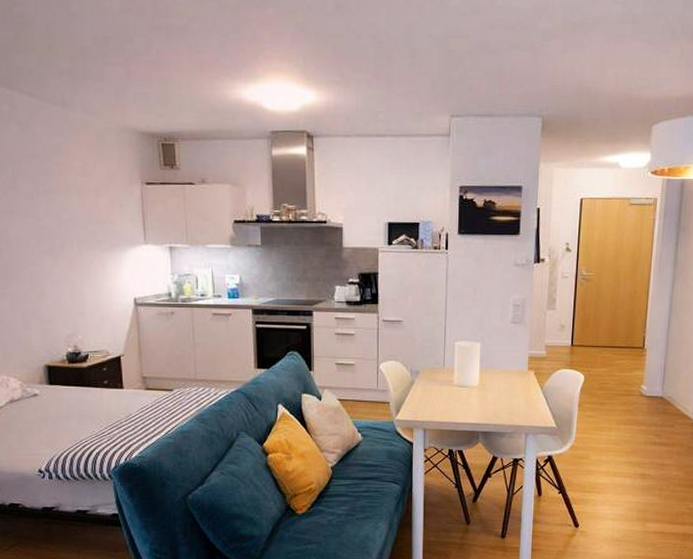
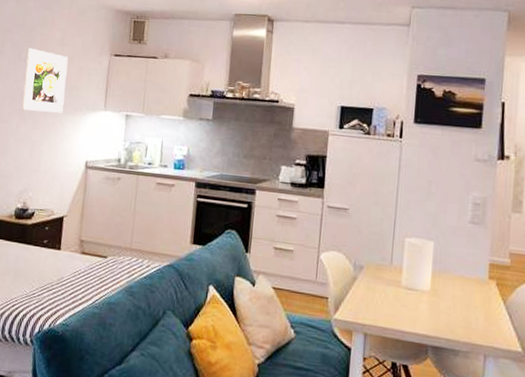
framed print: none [46,180,99,250] -> present [22,47,68,113]

